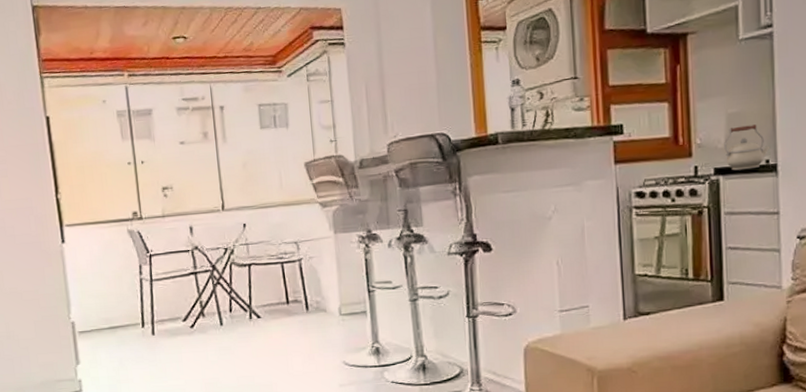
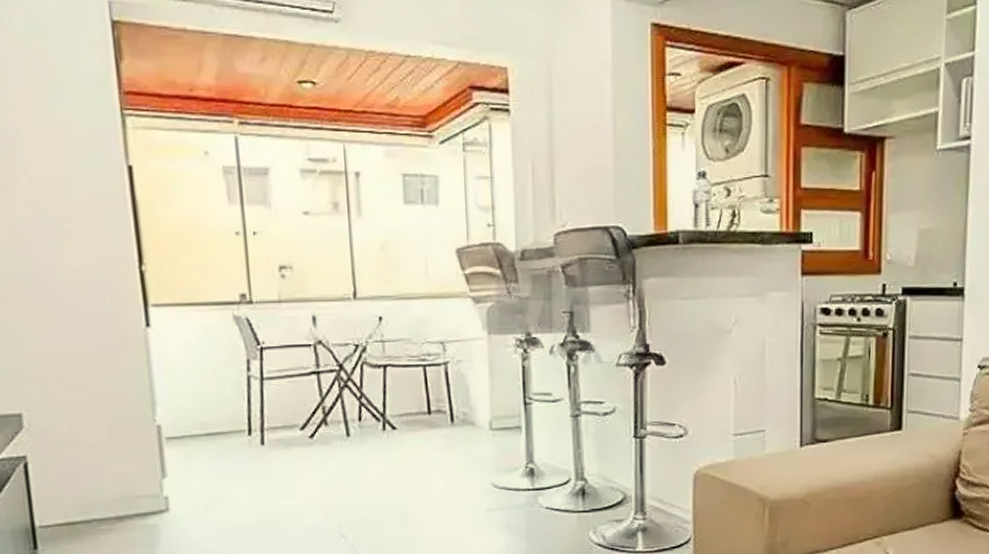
kettle: present [724,124,771,171] -> none [914,243,959,292]

